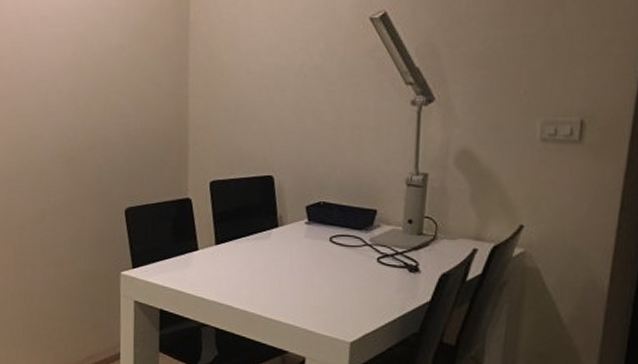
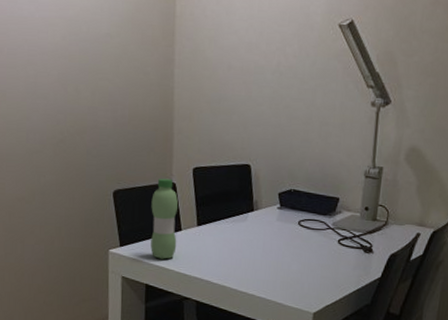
water bottle: none [165,193,194,282] -> present [150,178,178,259]

